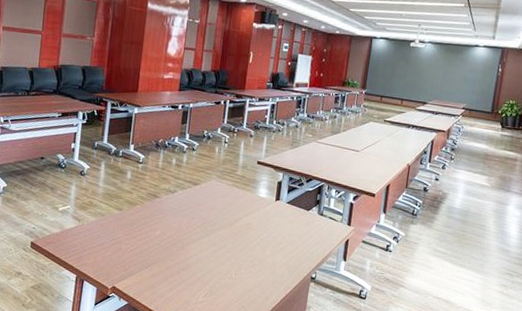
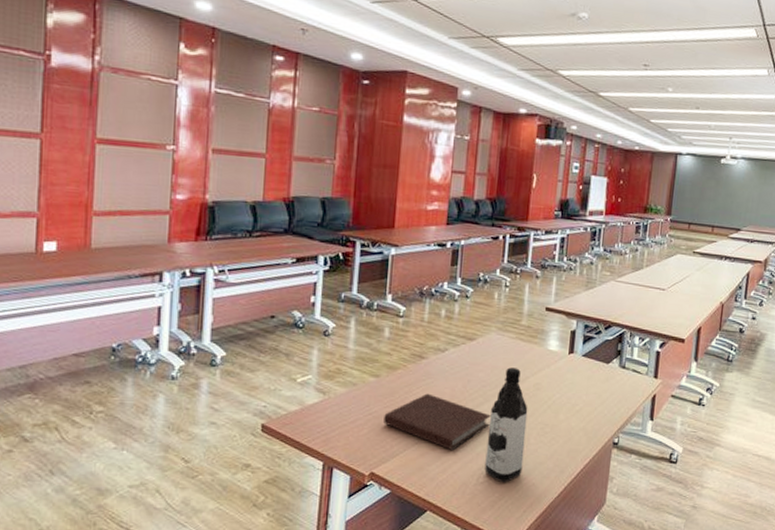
notebook: none [124,226,210,273] -> present [384,393,491,450]
water bottle: none [203,209,241,303] -> present [484,367,528,482]

